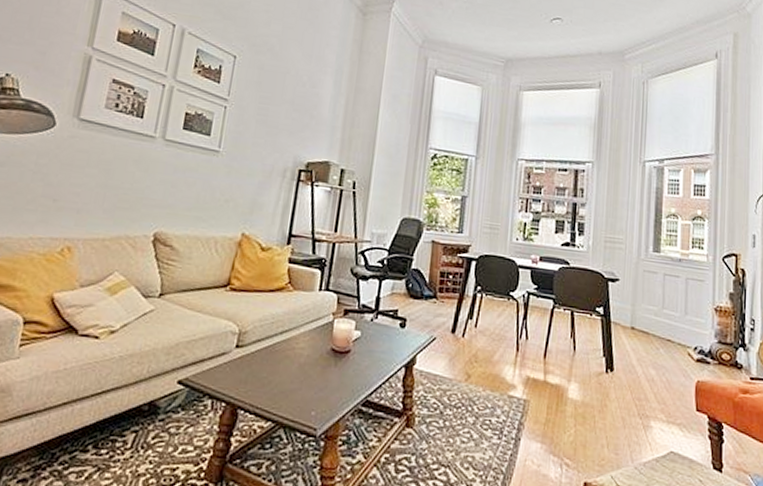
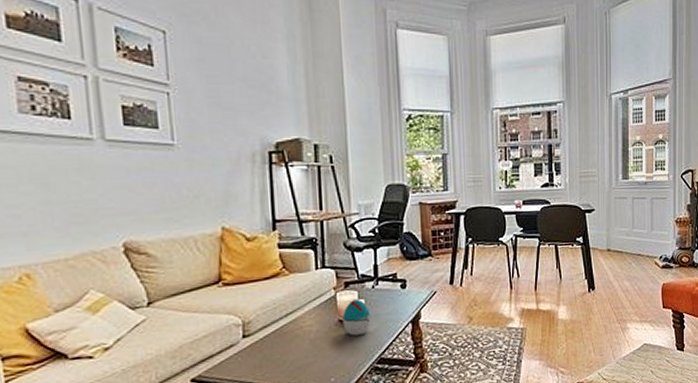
decorative egg: none [334,329,365,370] -> present [342,298,371,336]

